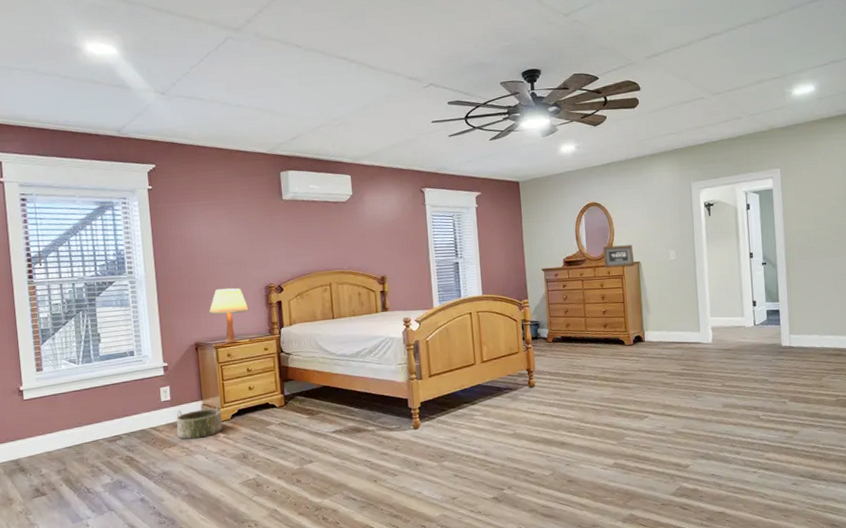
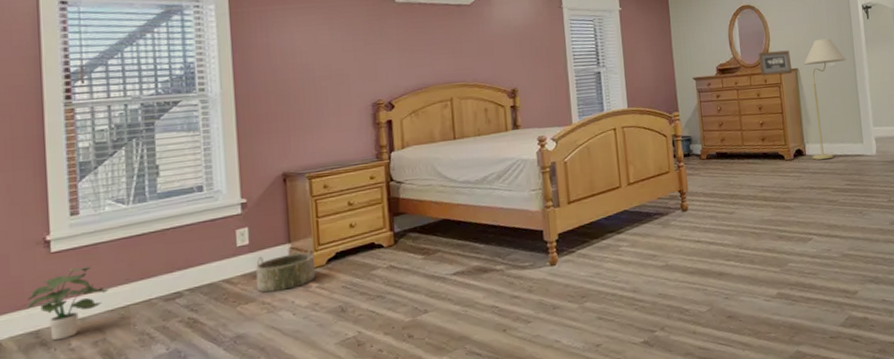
potted plant: none [8,412,68,468] -> present [27,266,110,341]
table lamp: present [209,287,249,344] -> none [302,104,352,173]
floor lamp: none [645,234,687,346] -> present [803,38,847,160]

